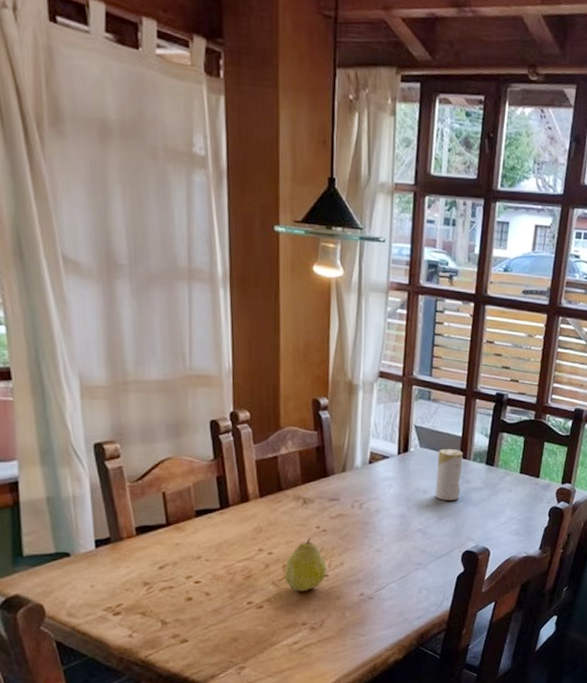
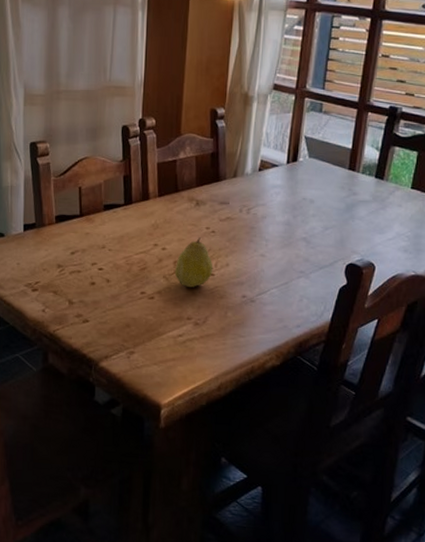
candle: present [435,448,463,500] -> none [321,159,352,212]

